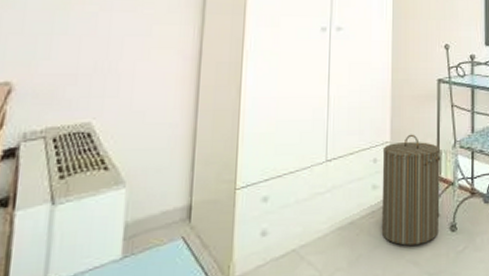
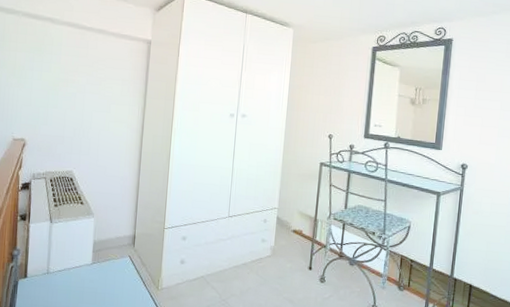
laundry hamper: present [381,134,441,246] -> none [266,204,318,288]

